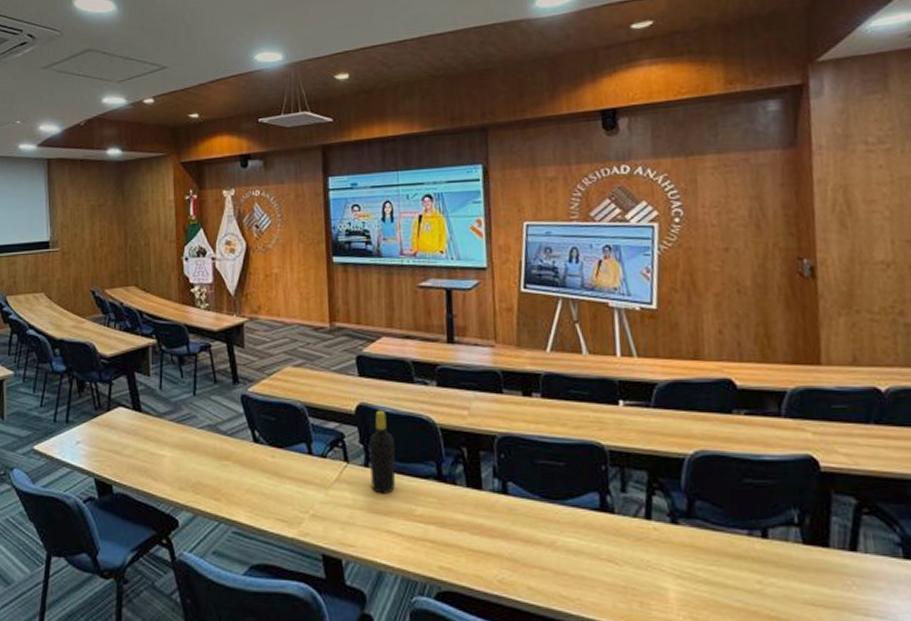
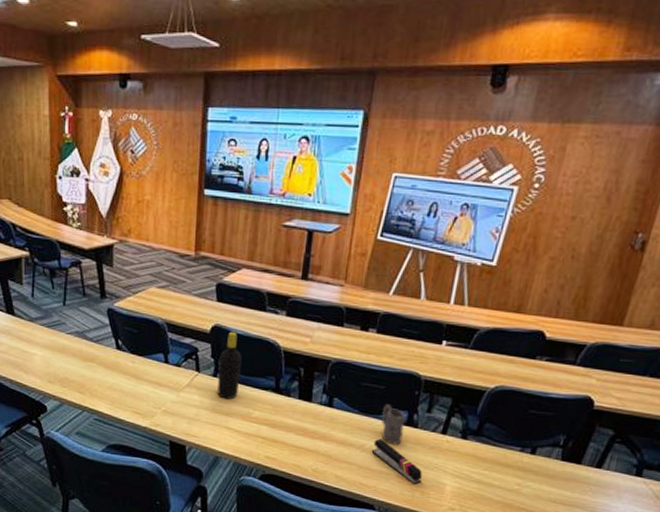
stapler: none [565,531,636,593] -> present [371,438,422,485]
mug: none [568,485,600,539] -> present [381,404,405,445]

